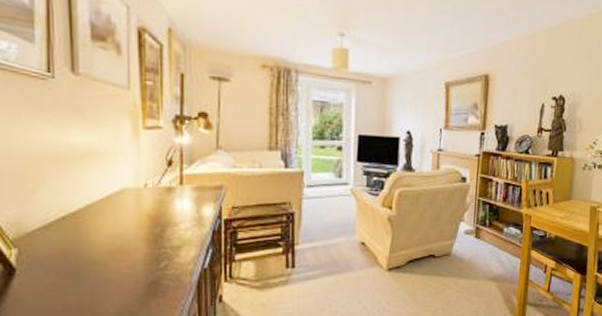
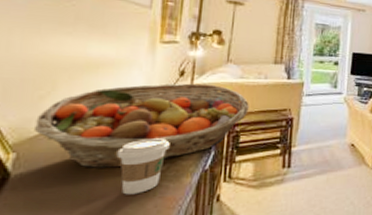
fruit basket: none [31,174,245,265] -> present [35,83,249,168]
coffee cup: none [113,234,165,293] -> present [116,138,170,195]

